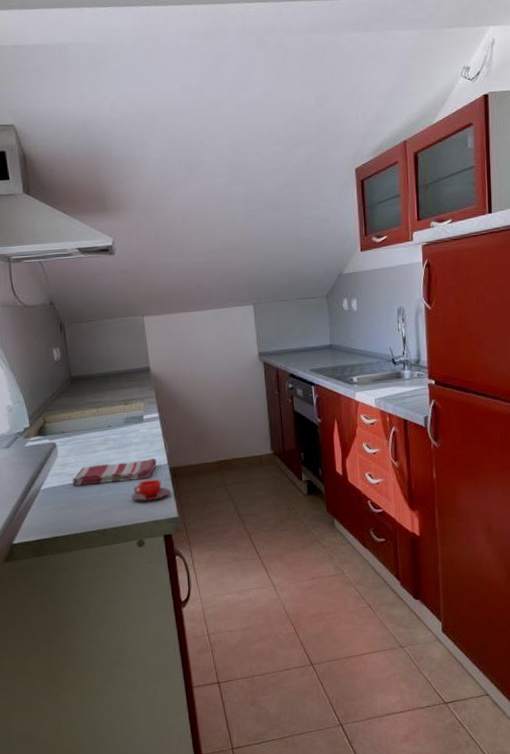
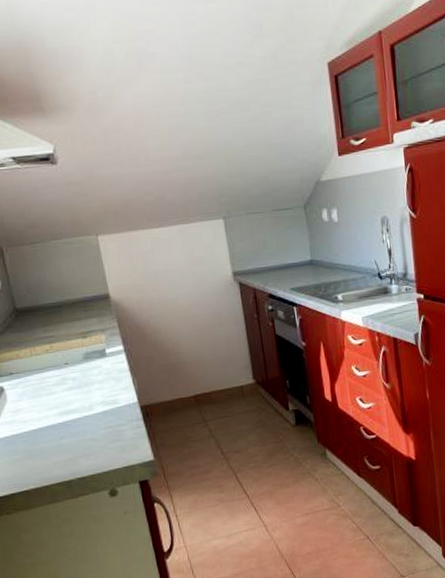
dish towel: present [72,459,157,486] -> none [27,397,125,434]
teacup: present [132,479,171,501] -> none [98,420,144,446]

